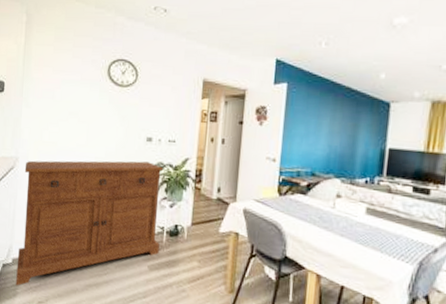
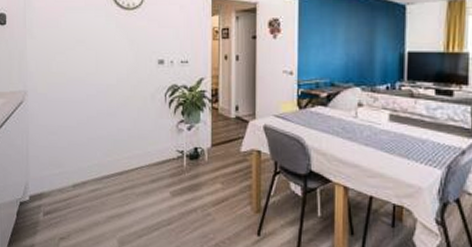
sideboard: present [16,160,164,286] -> none [34,85,180,224]

